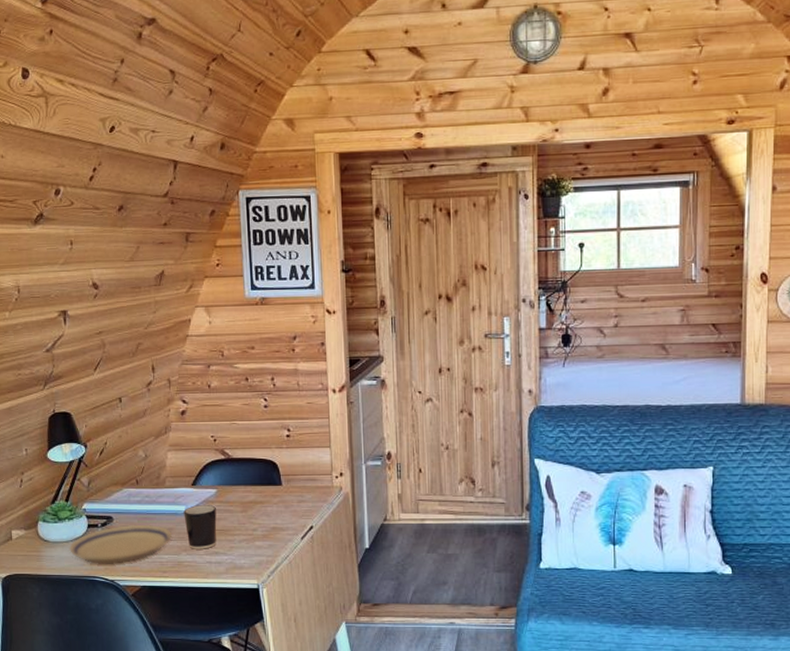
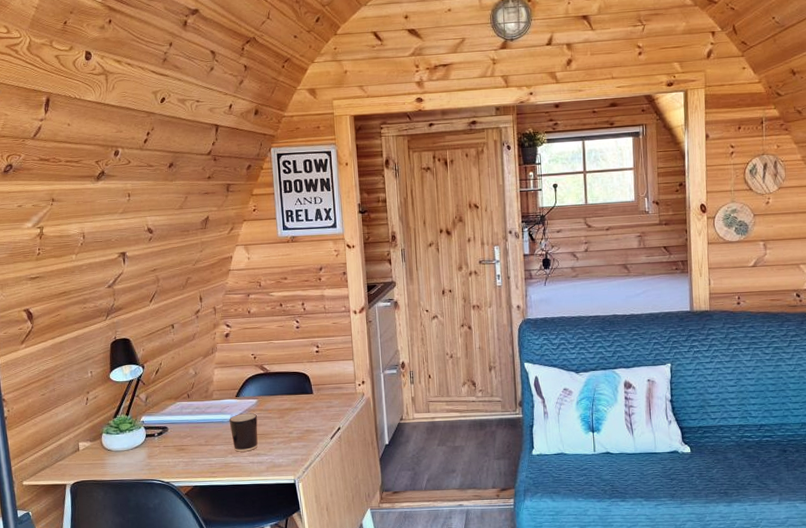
plate: present [68,524,172,563] -> none [129,432,219,468]

